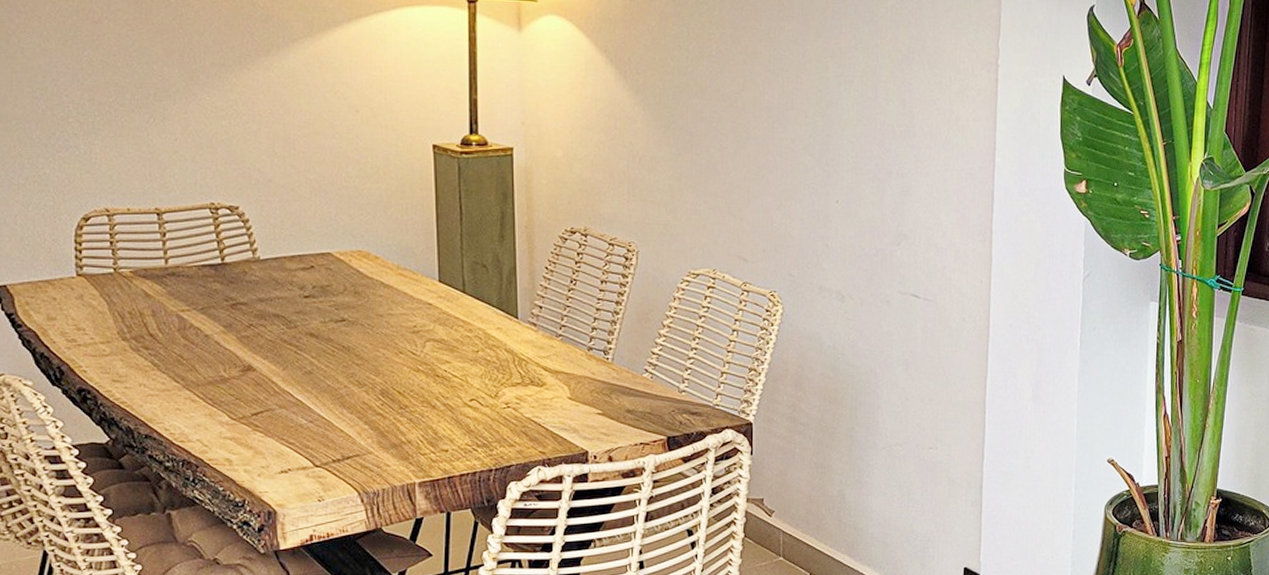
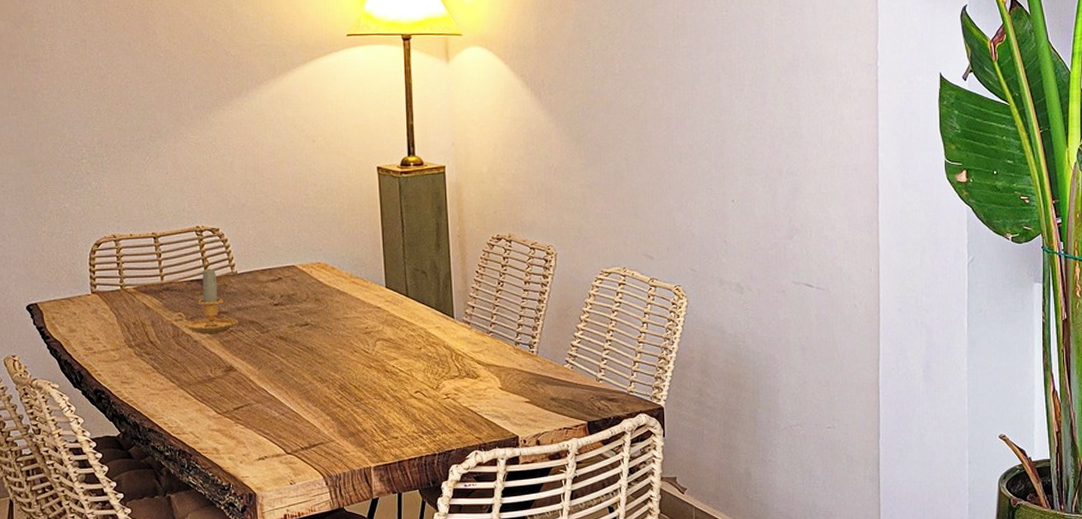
candle: none [177,251,261,328] -> present [172,267,239,334]

